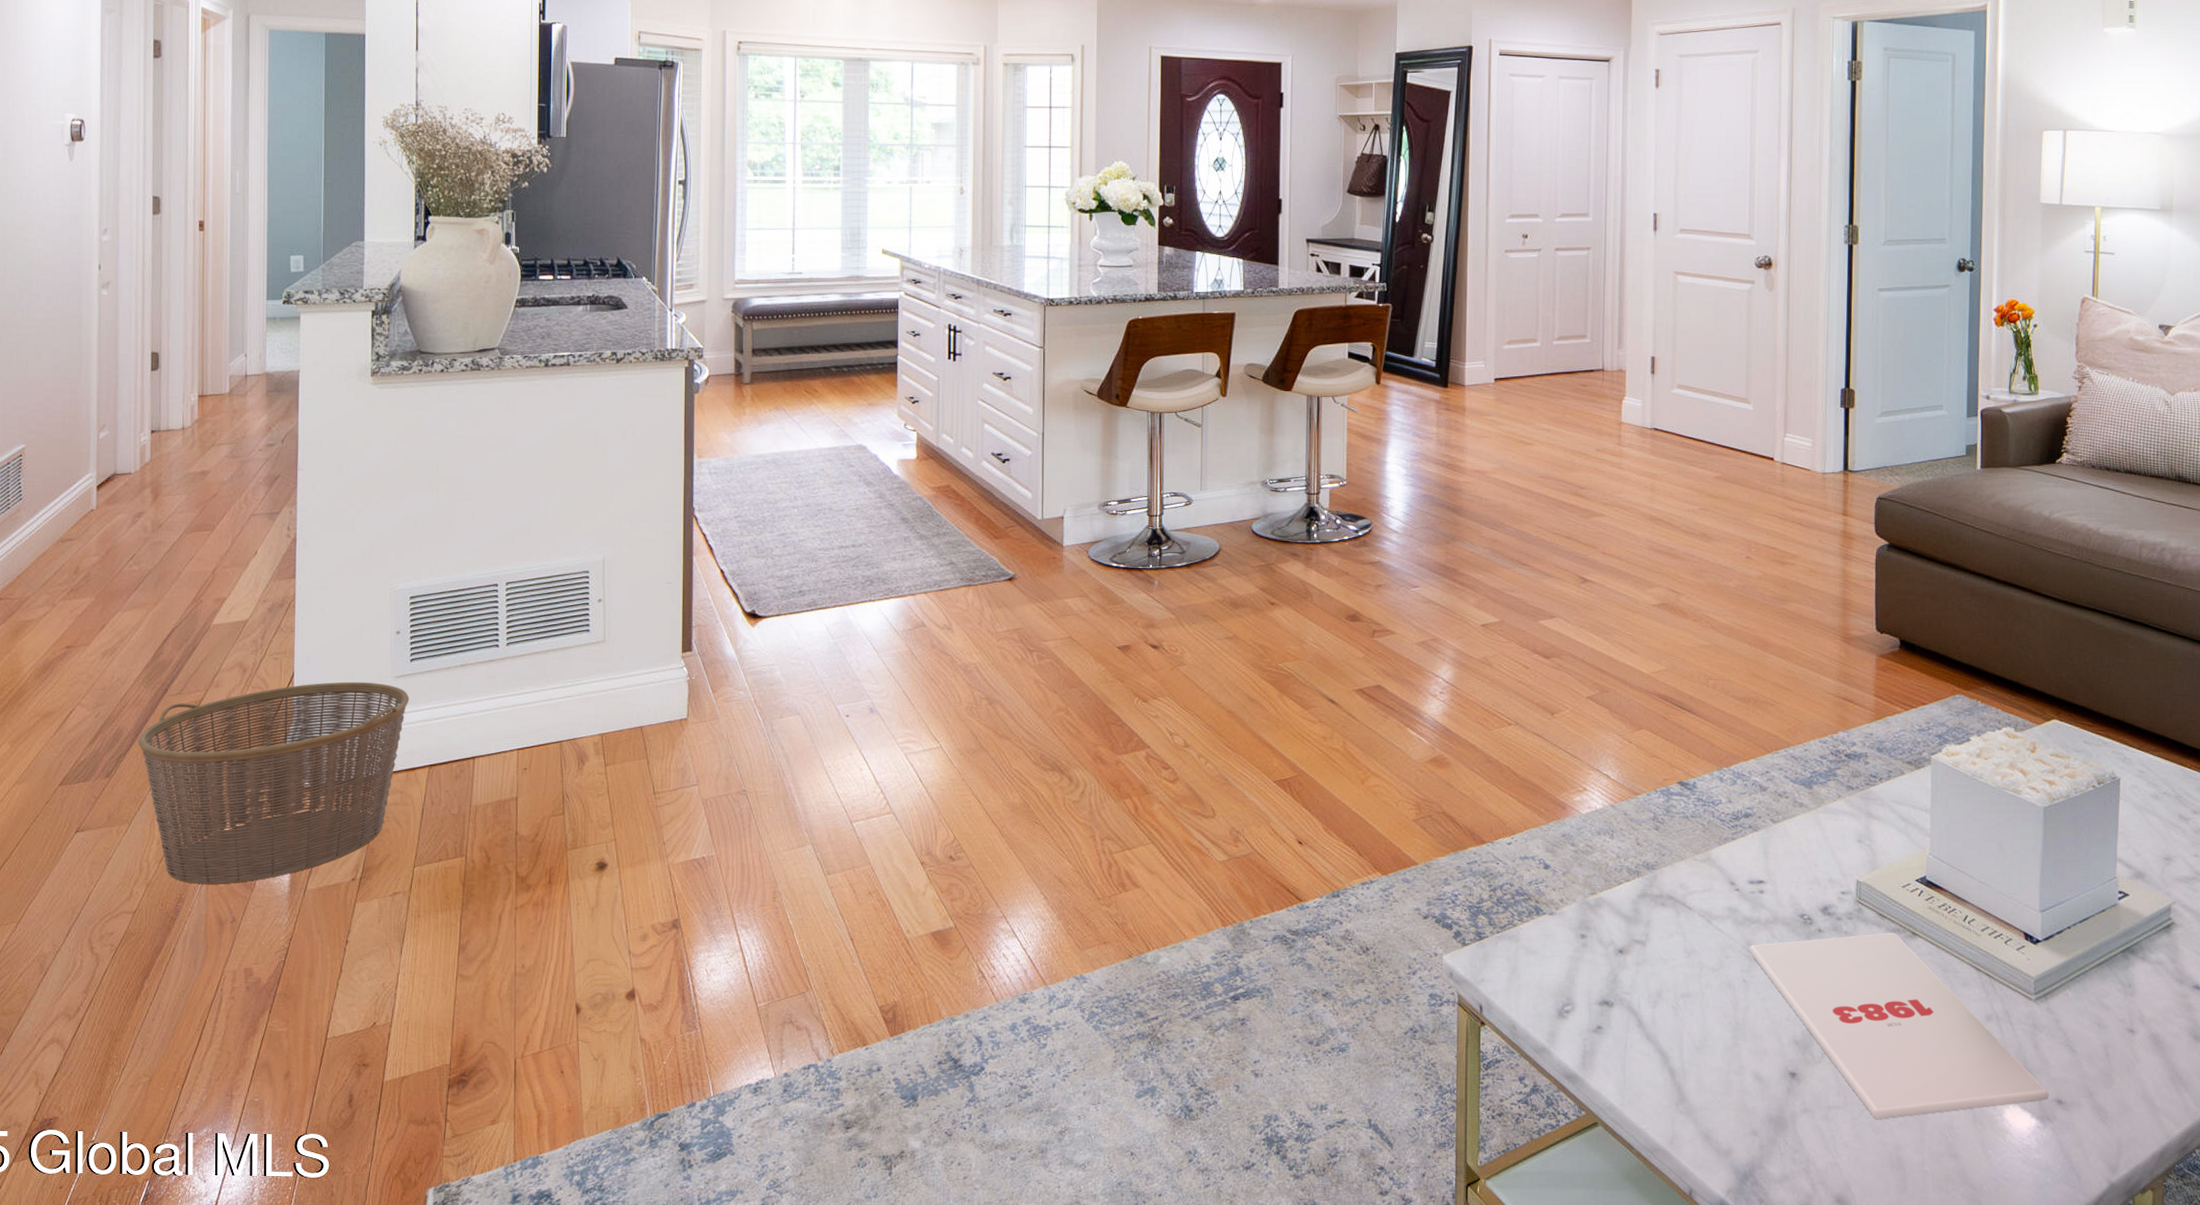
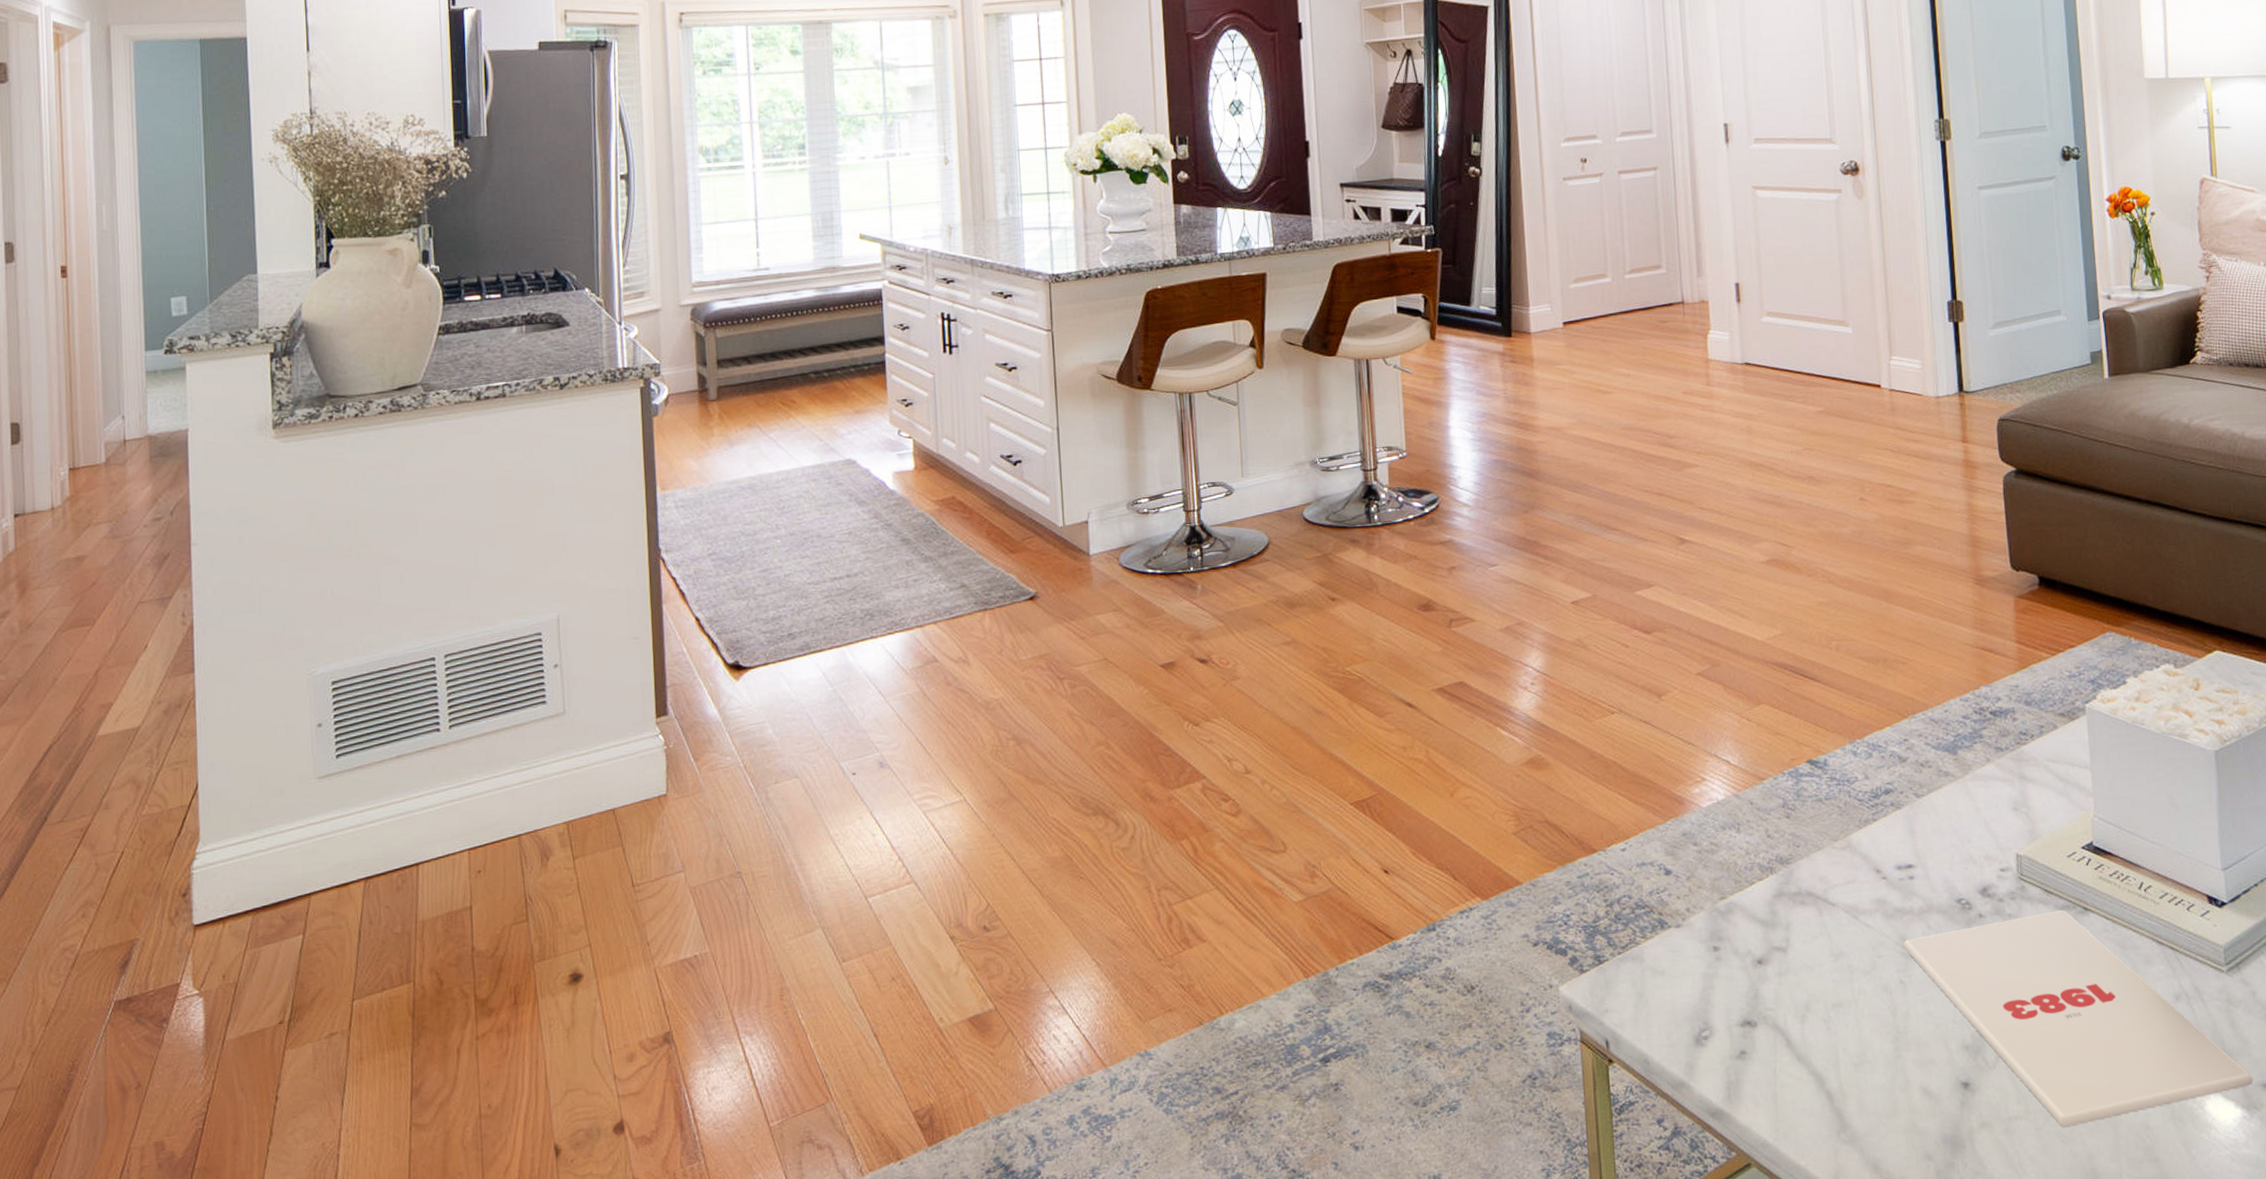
basket: present [137,681,409,884] -> none [13,786,337,1047]

